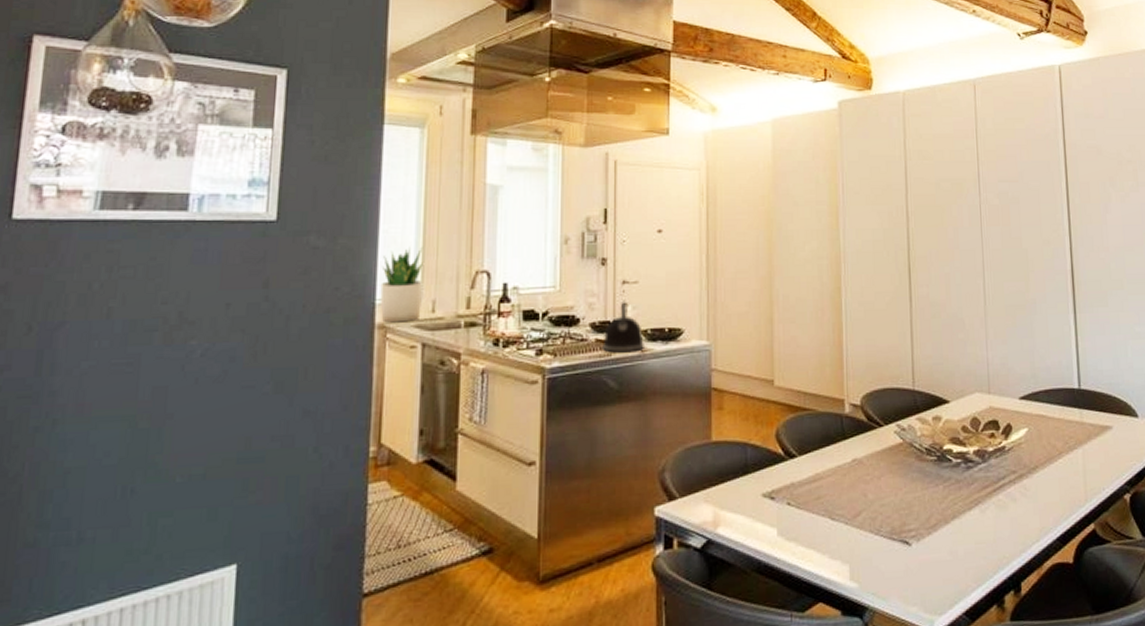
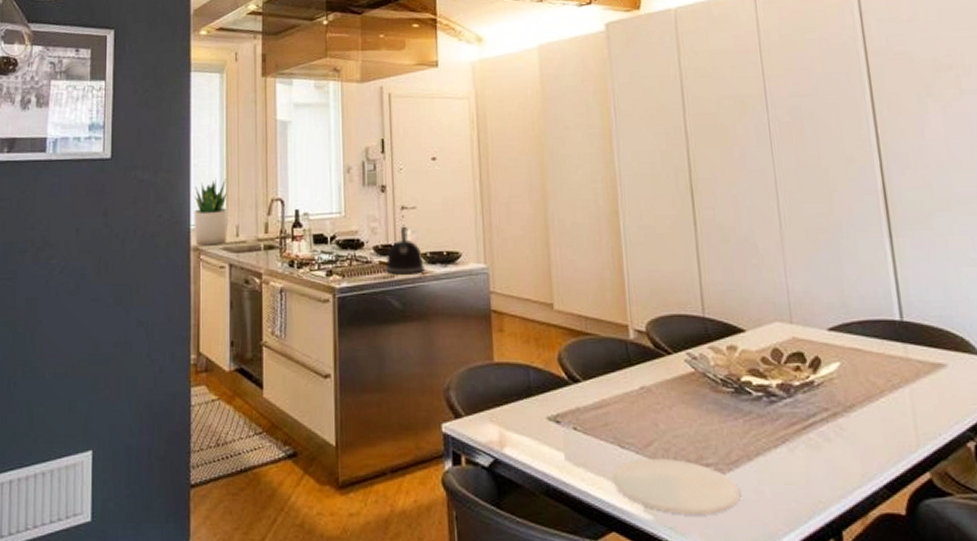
plate: none [821,527,937,580] -> present [611,458,741,516]

